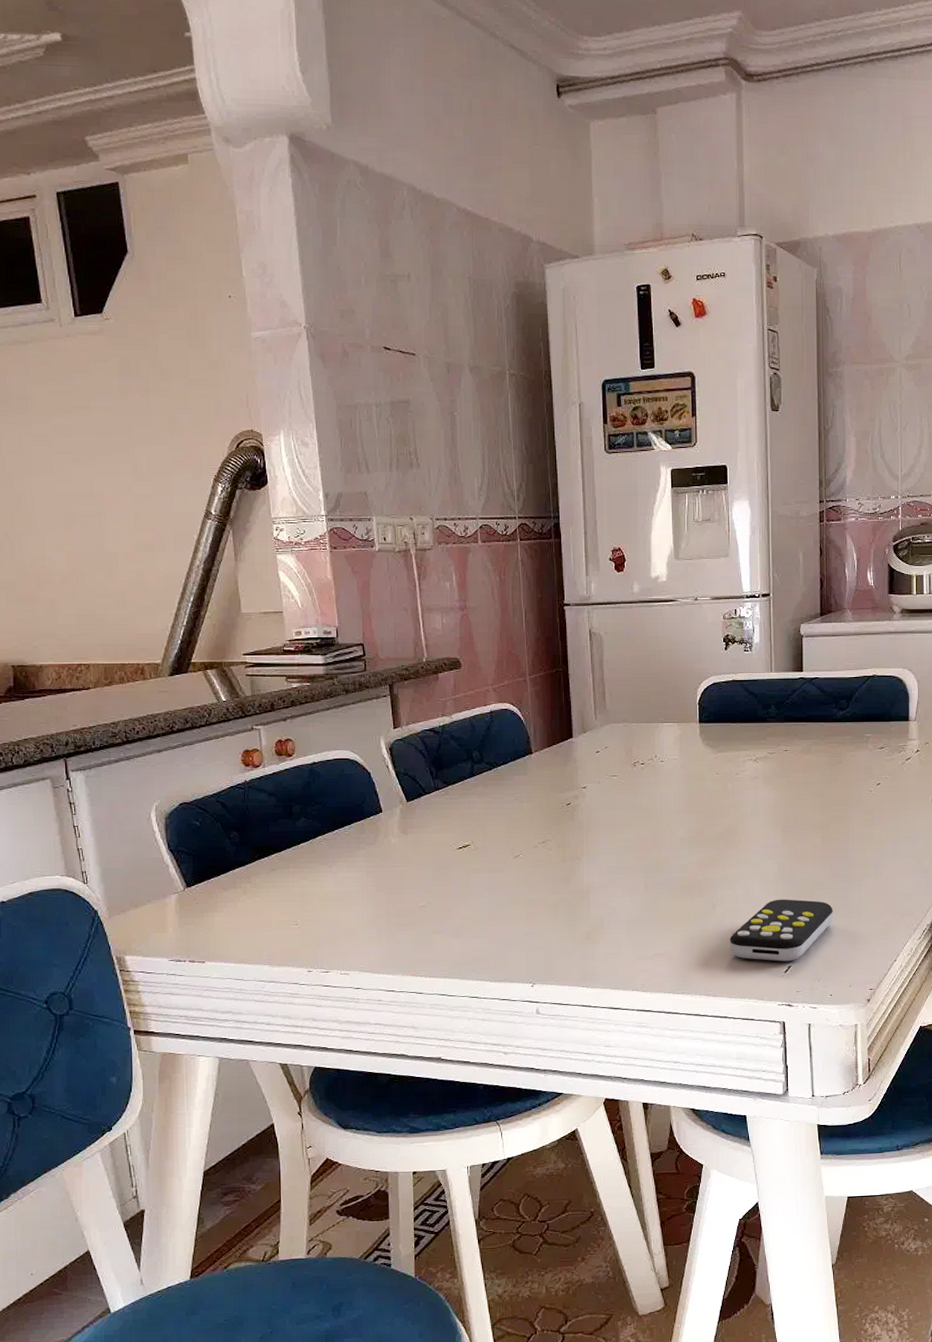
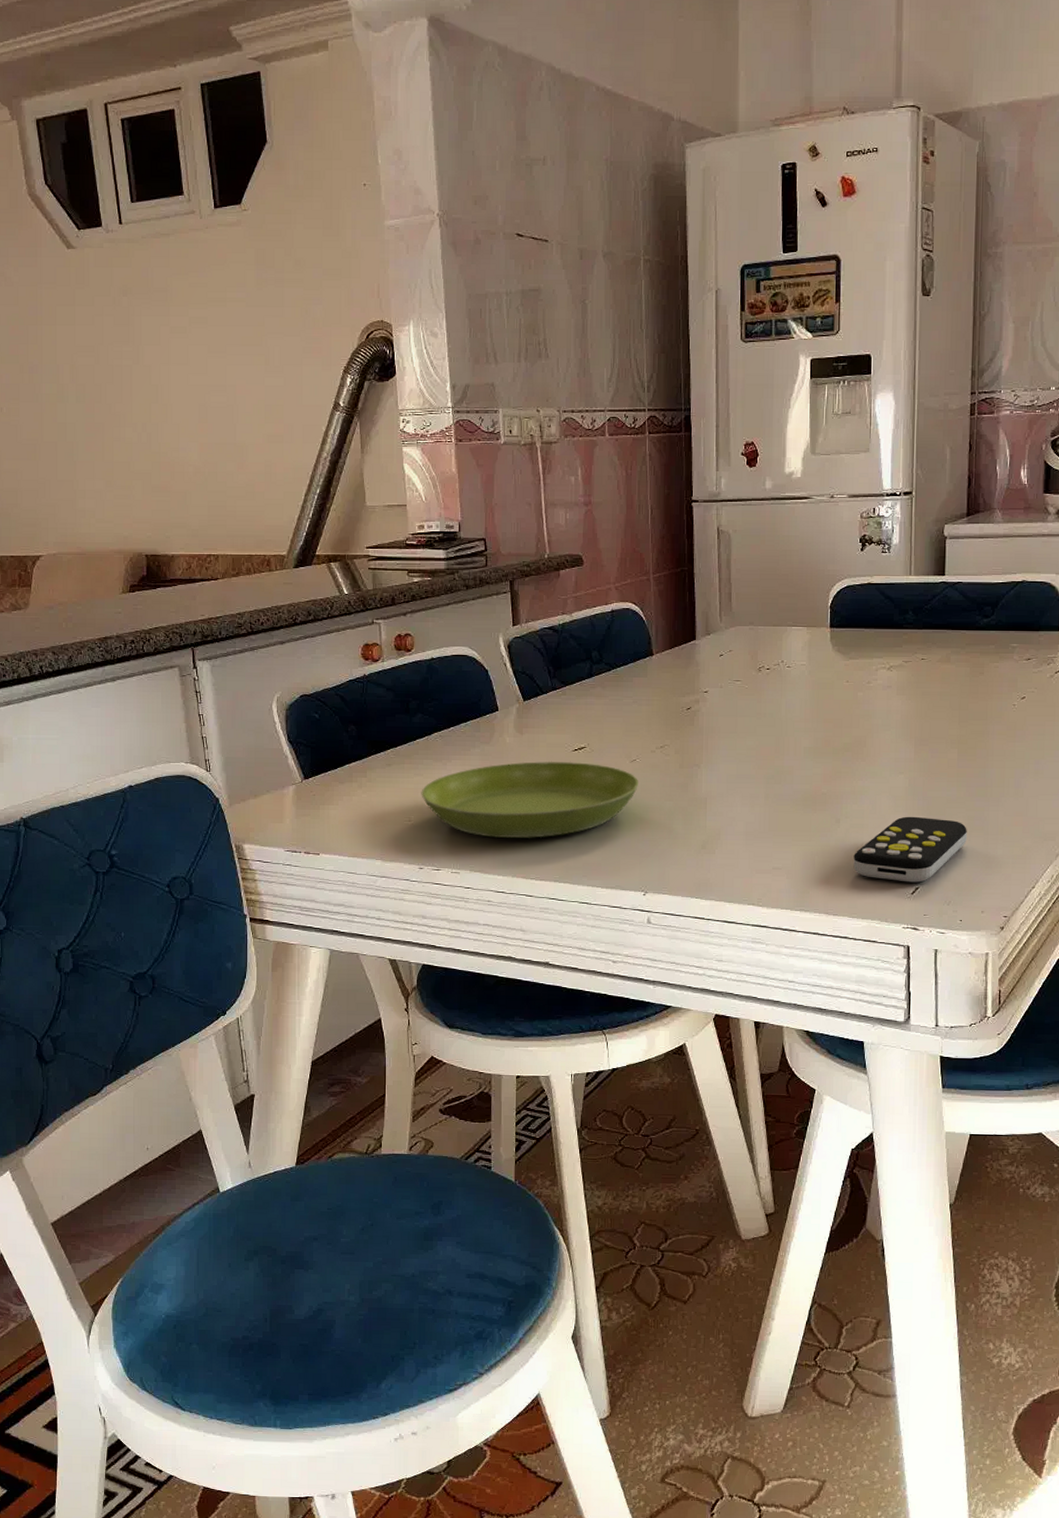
saucer: none [307,859,524,937] -> present [421,761,639,838]

